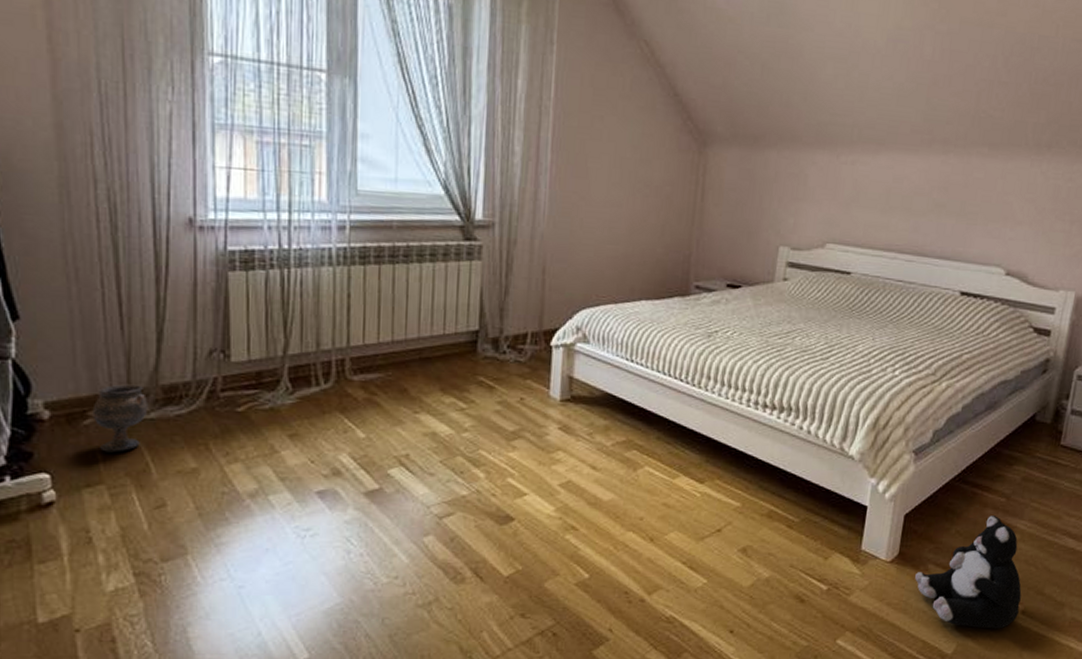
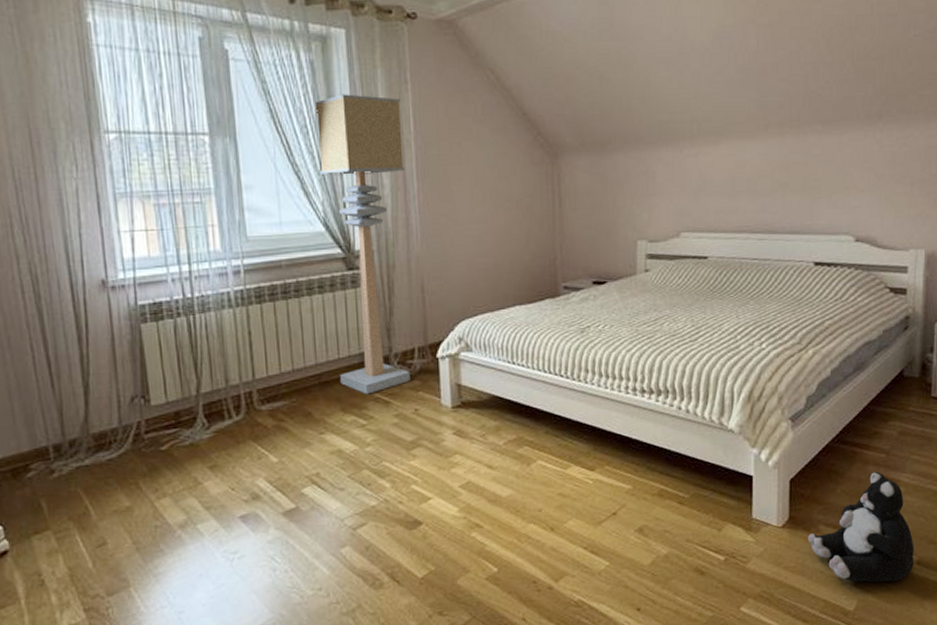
goblet: present [92,384,149,453] -> none [33,435,83,500]
floor lamp: none [442,46,543,377] -> present [316,94,410,395]

